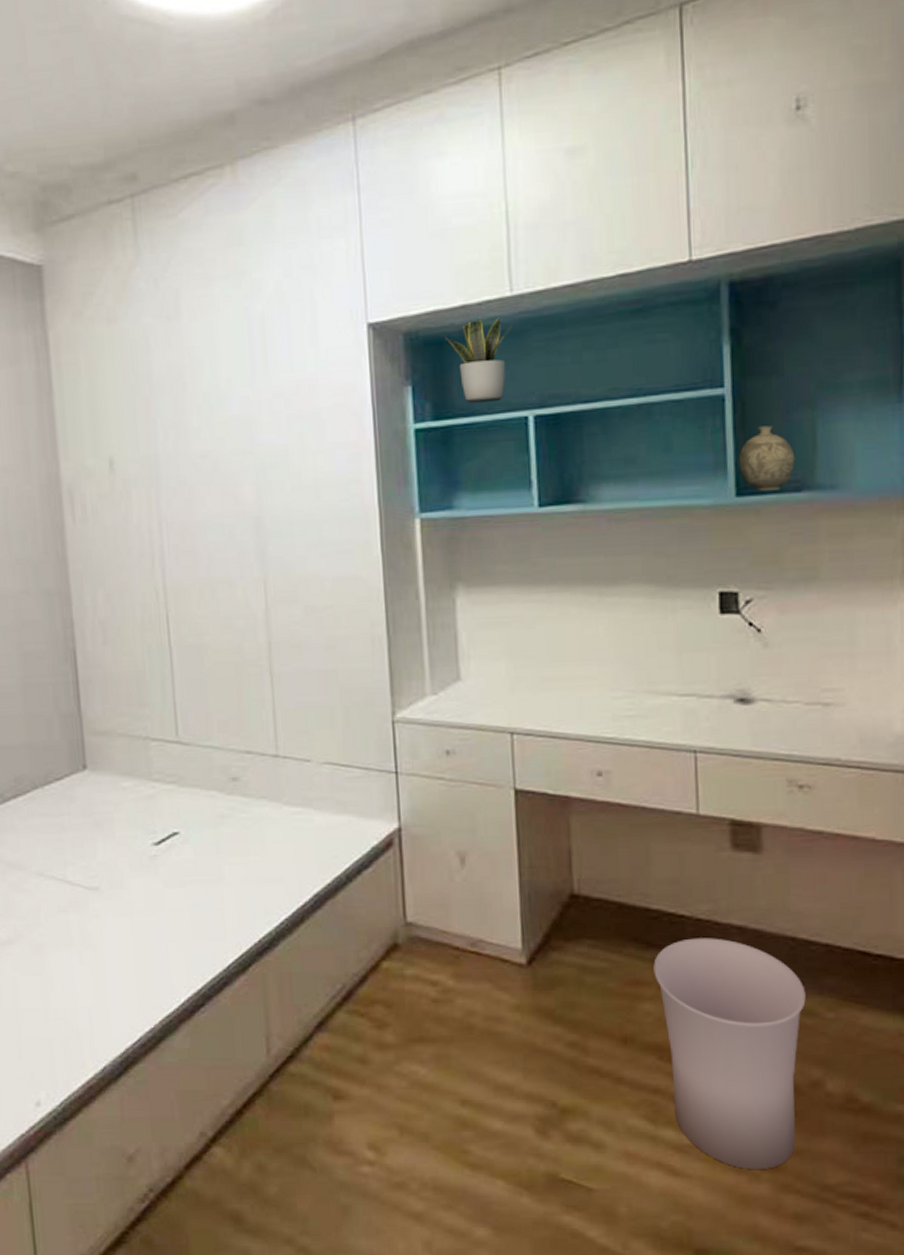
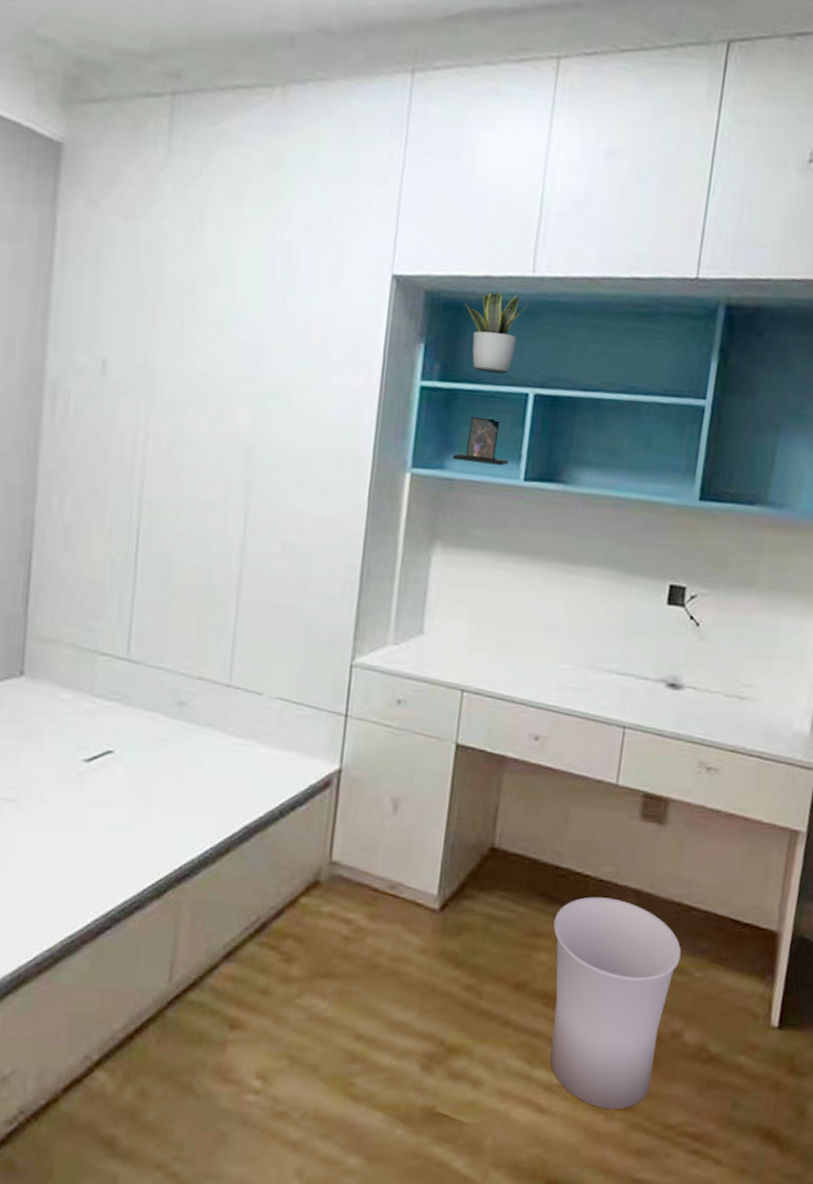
photo frame: none [459,448,519,498] -> present [452,416,509,465]
decorative vase: present [738,425,795,492] -> none [706,440,755,501]

